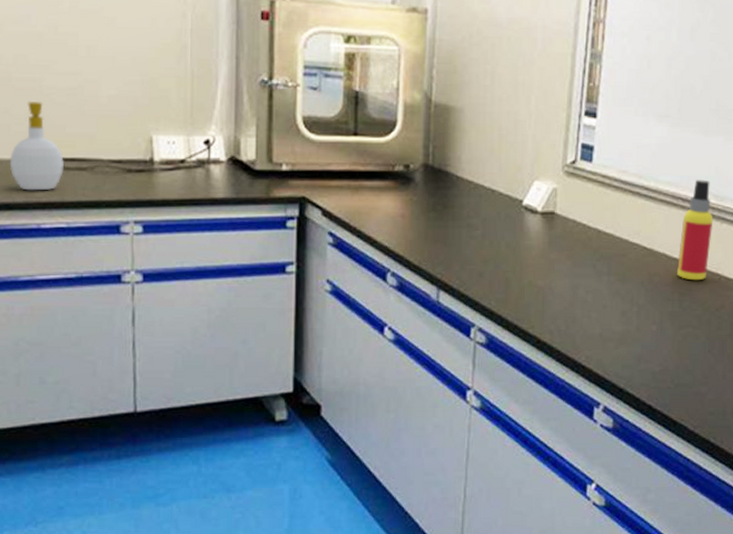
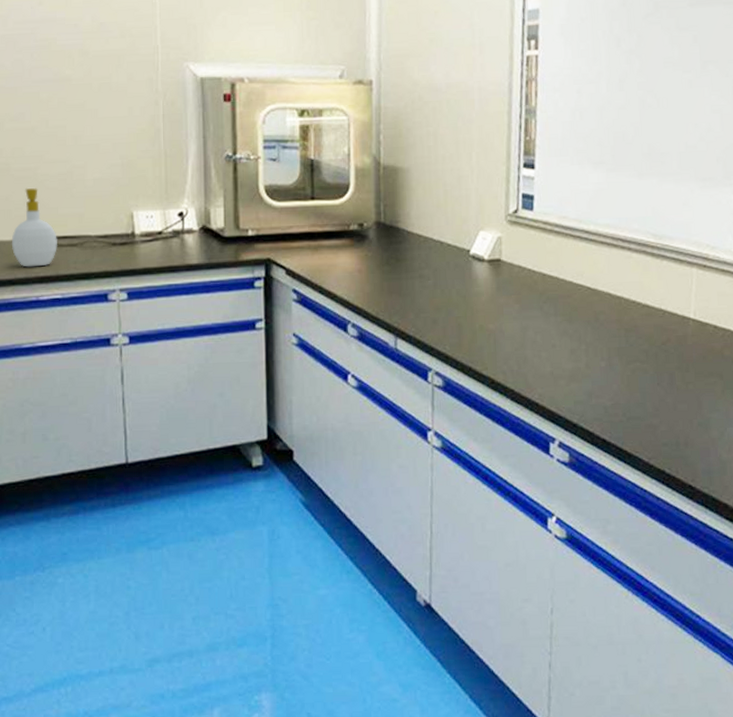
spray bottle: present [677,179,713,281] -> none [621,220,654,317]

